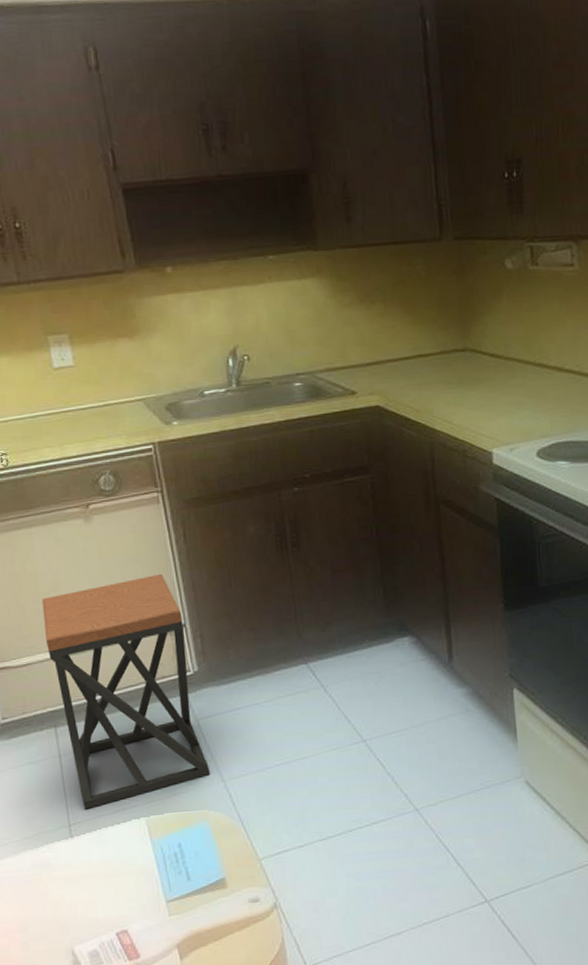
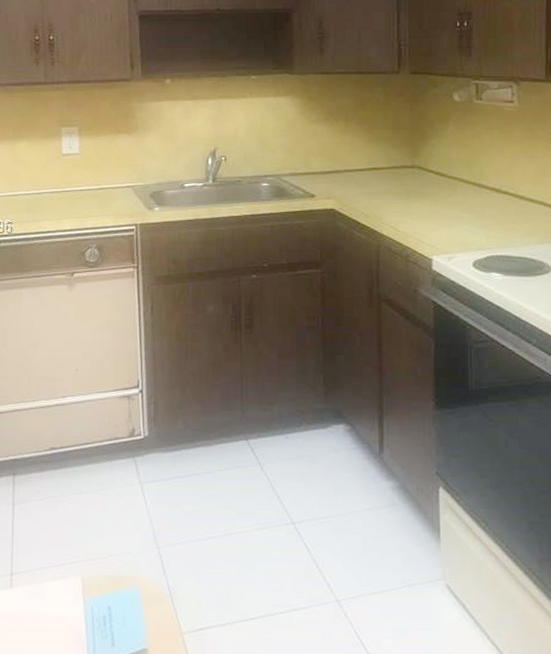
stool: present [42,574,210,810] -> none [18,342,146,560]

